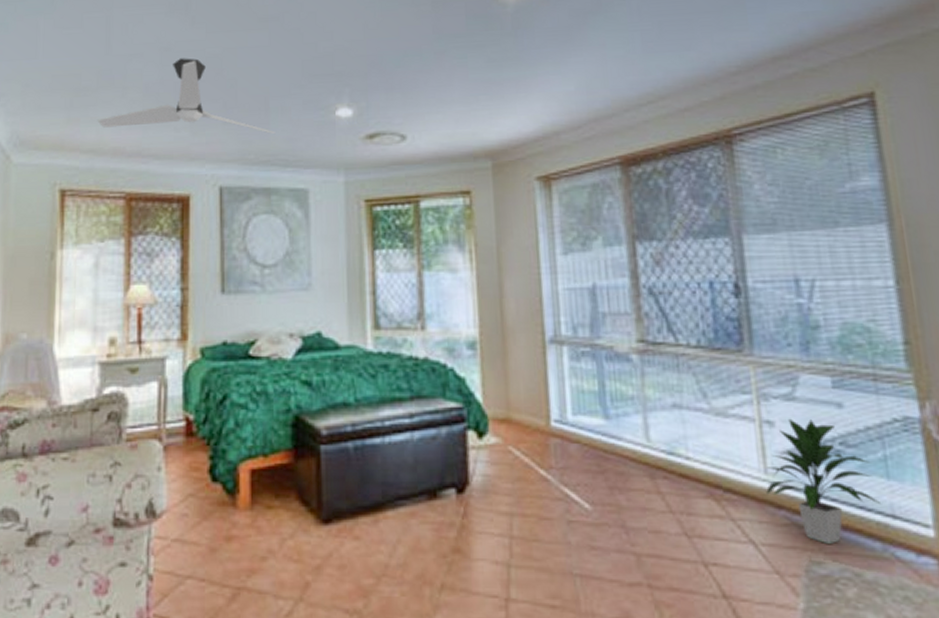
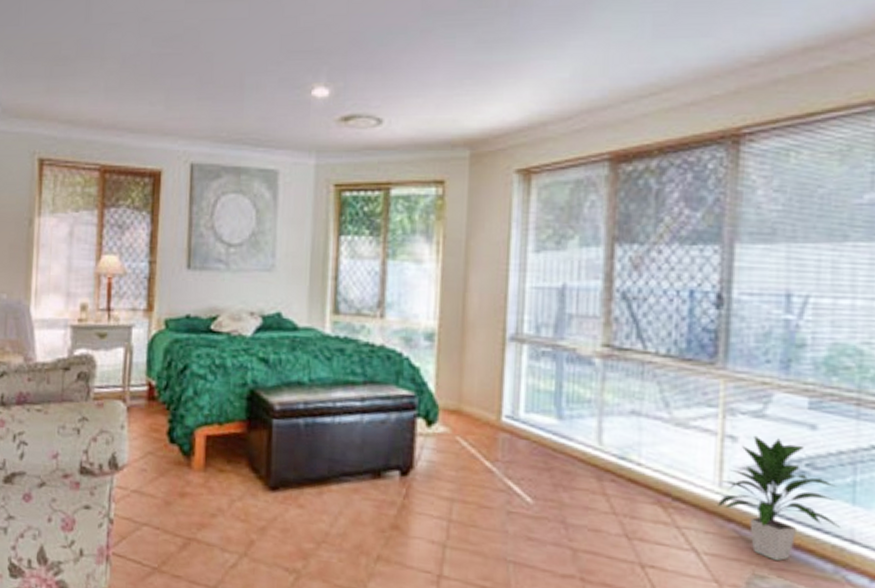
ceiling fan: present [97,58,275,134] -> none [75,29,249,111]

